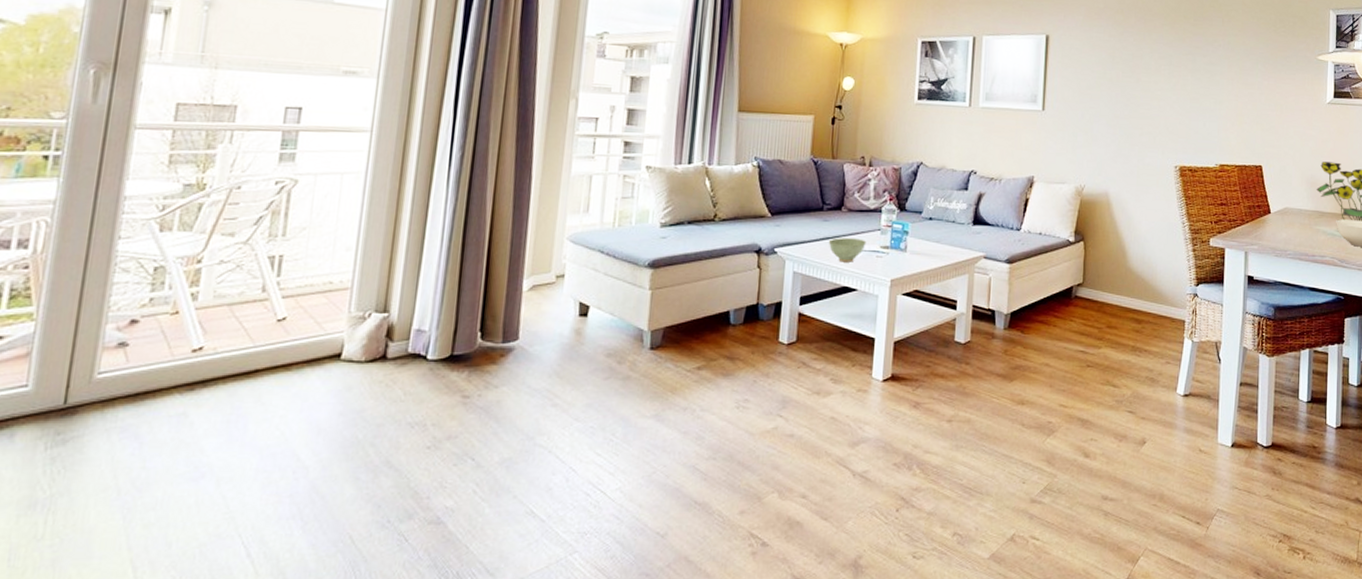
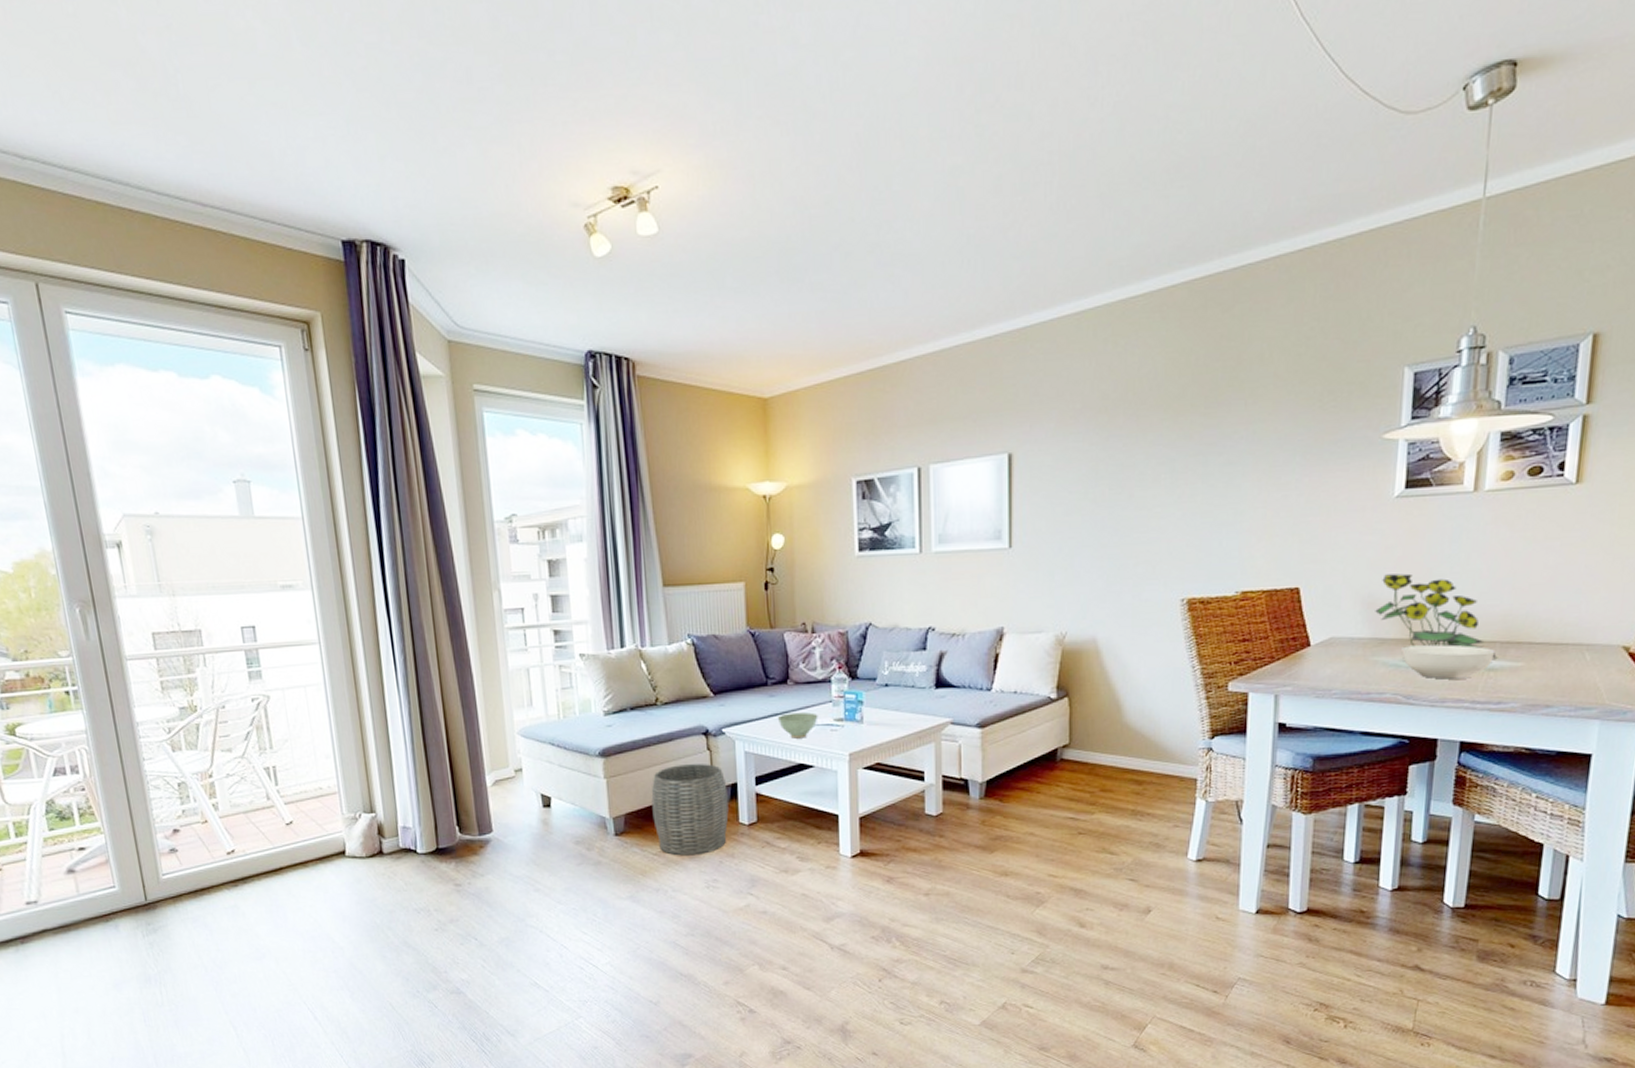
woven basket: none [692,280,772,374] -> present [651,764,729,856]

